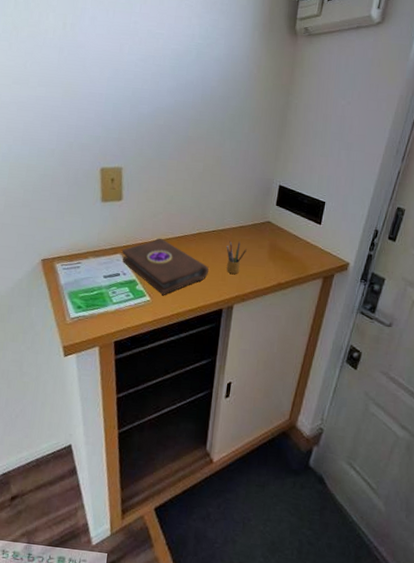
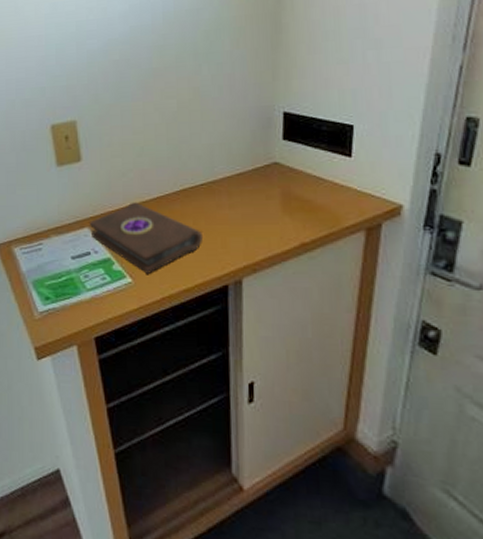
pencil box: present [226,240,247,274] -> none [222,194,250,237]

